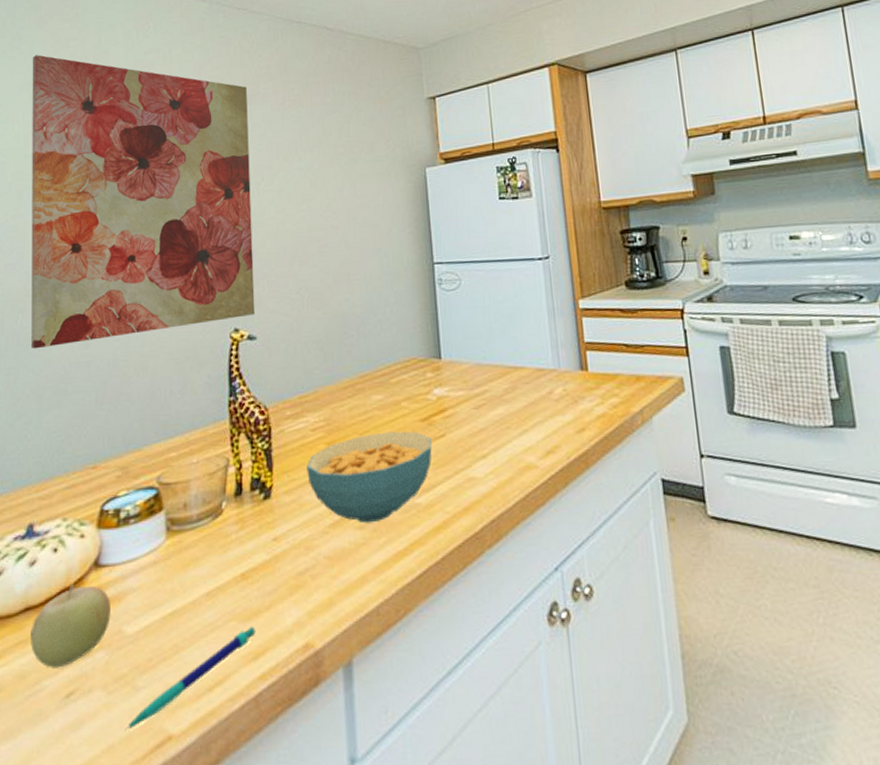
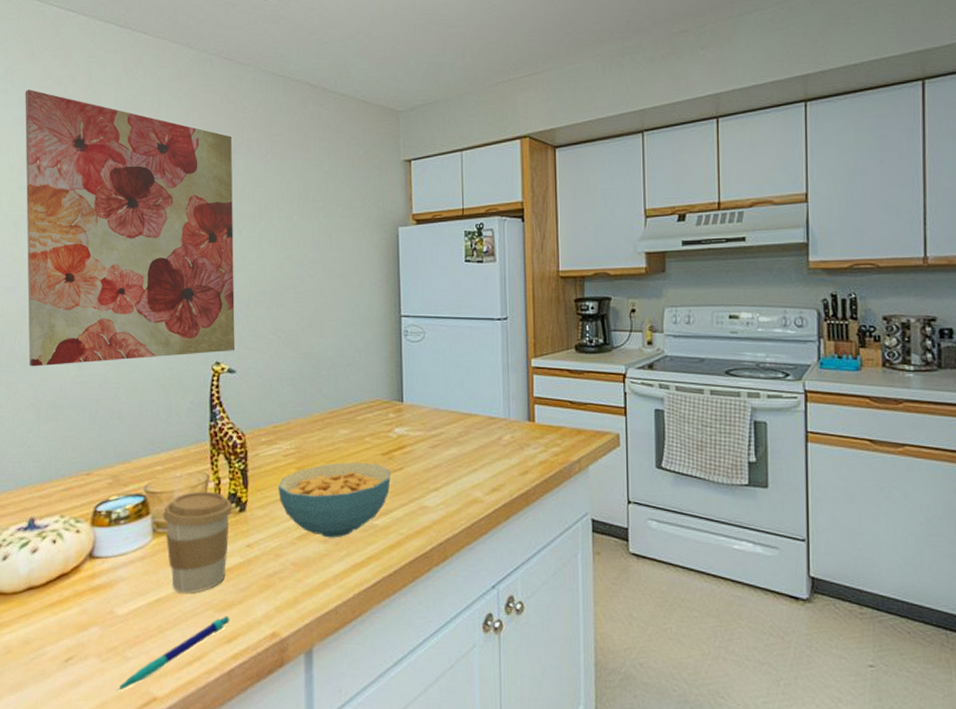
fruit: present [31,585,111,668] -> none [34,571,104,638]
coffee cup: none [178,477,256,602] -> present [163,491,233,593]

